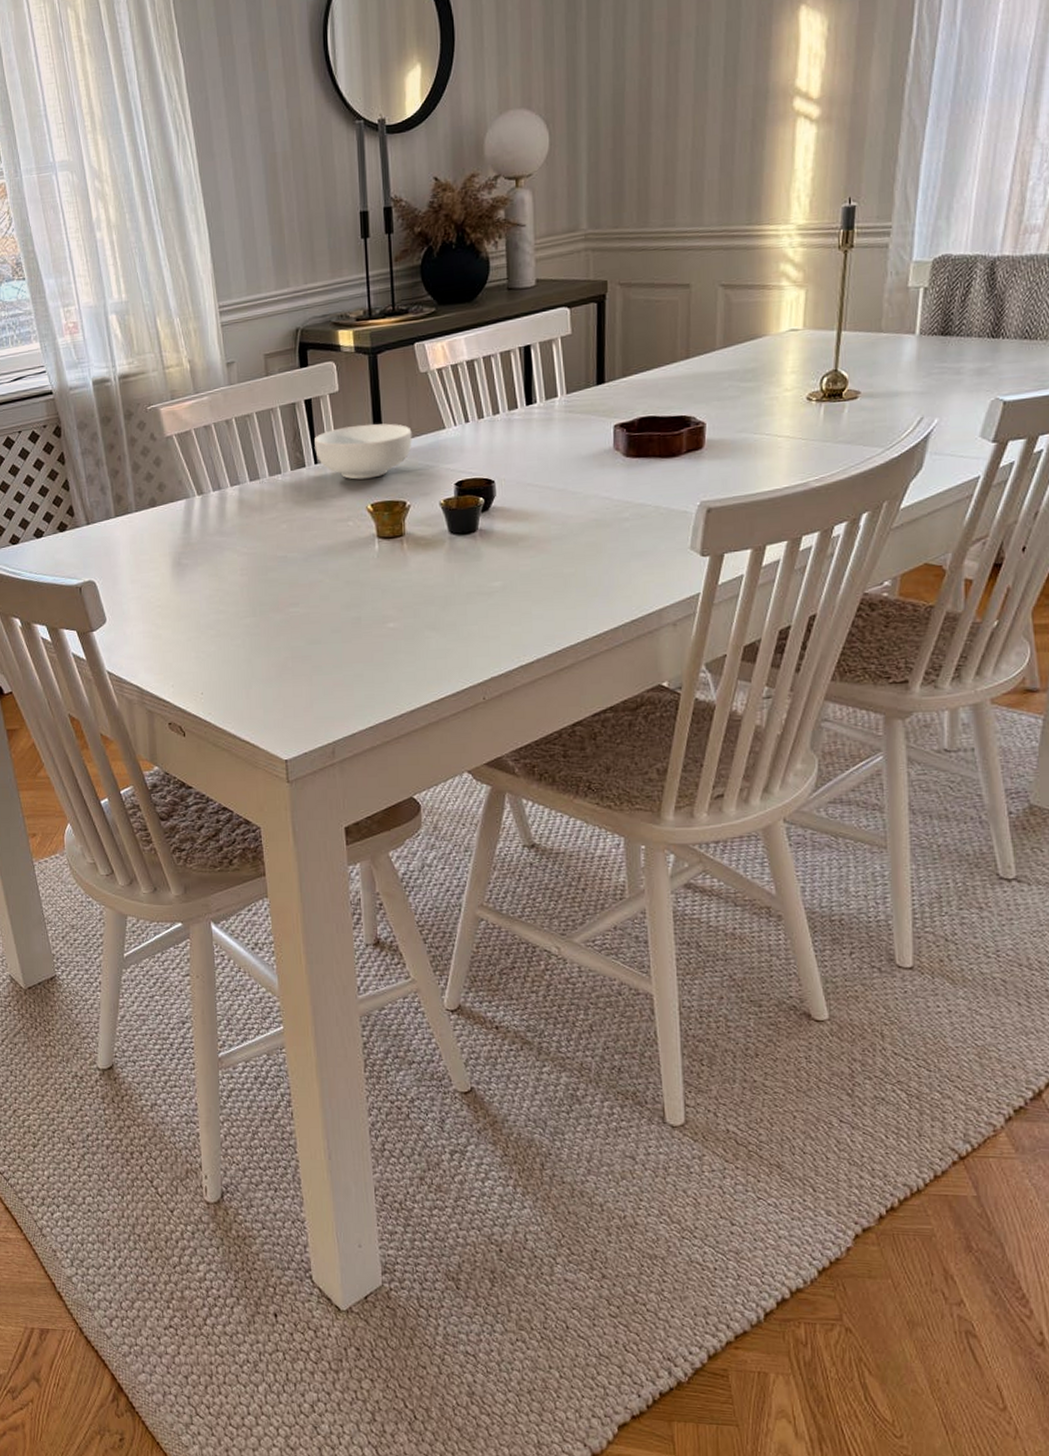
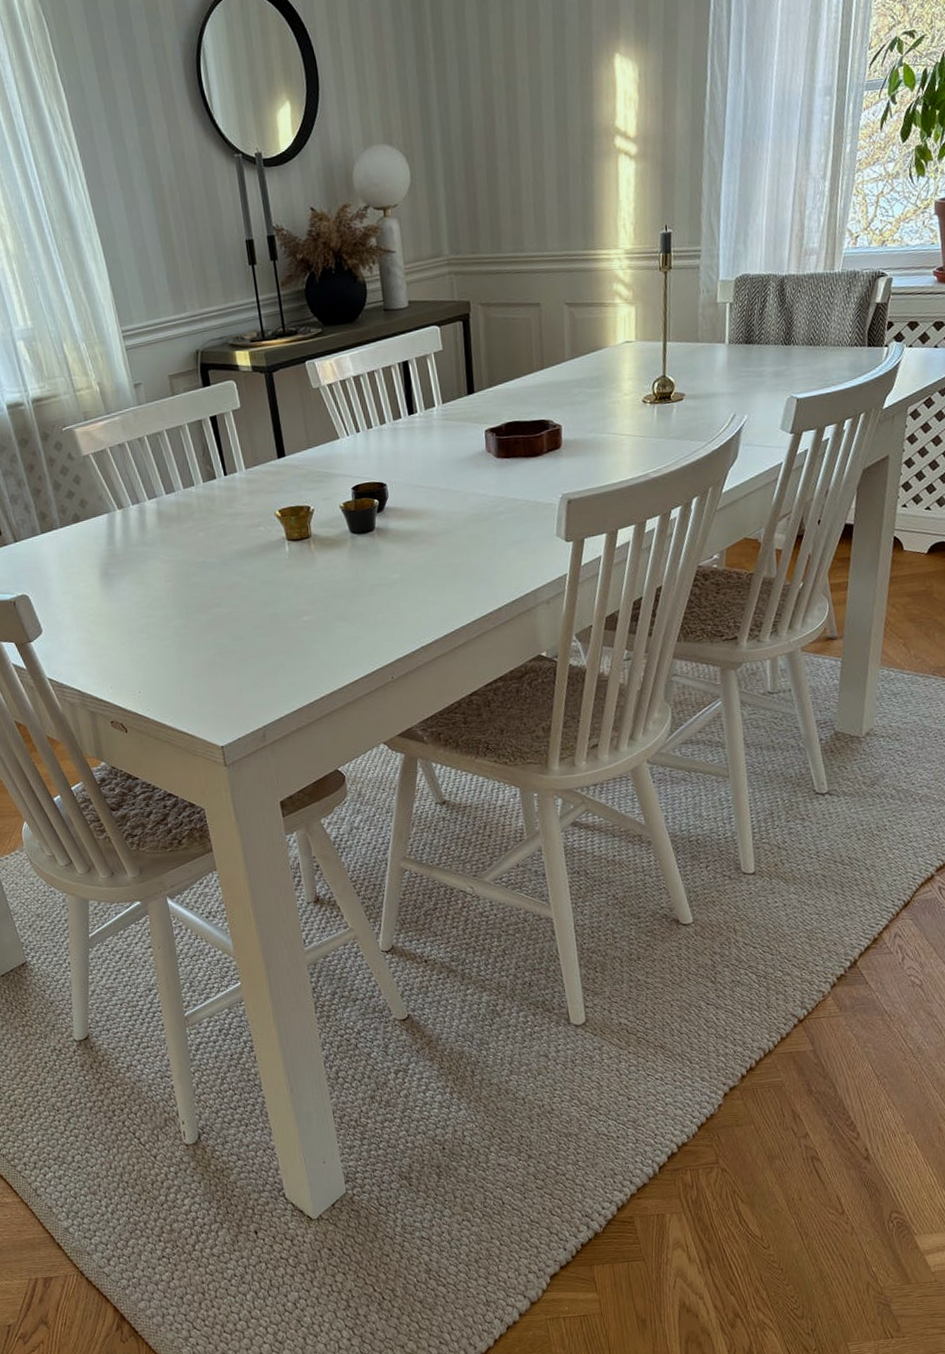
cereal bowl: present [314,423,412,480] -> none [222,436,311,488]

